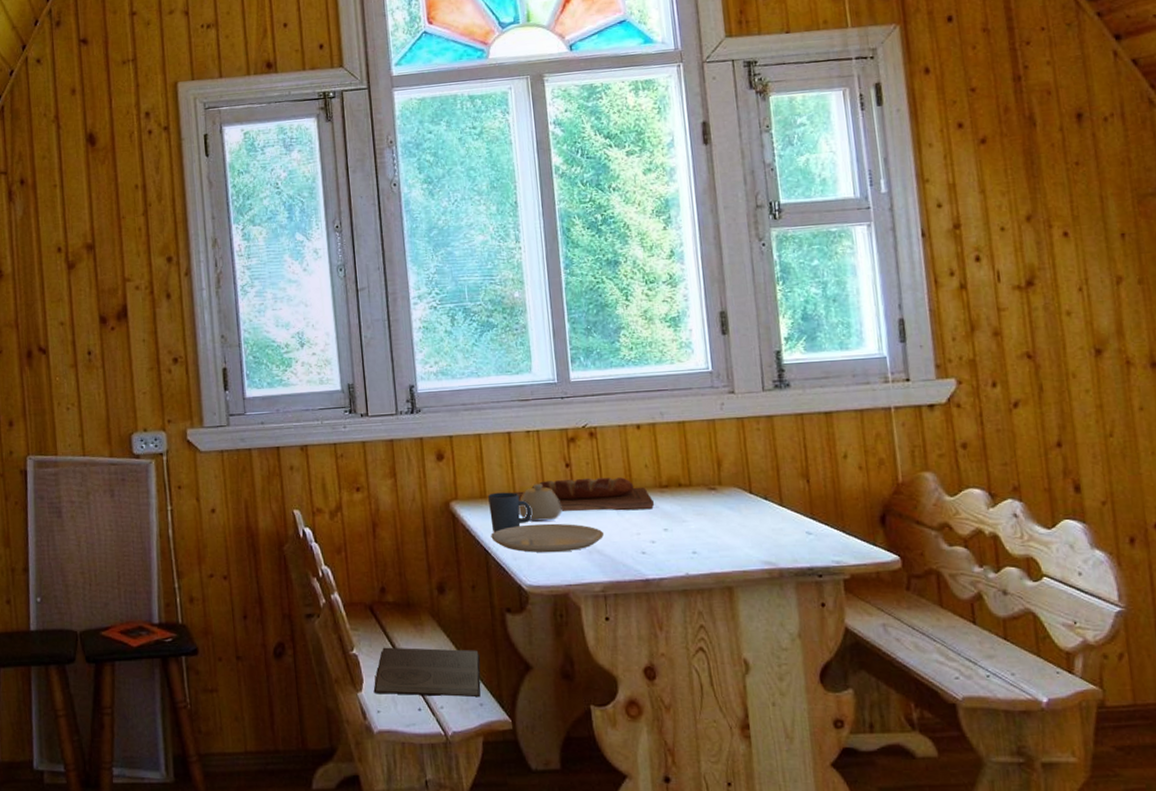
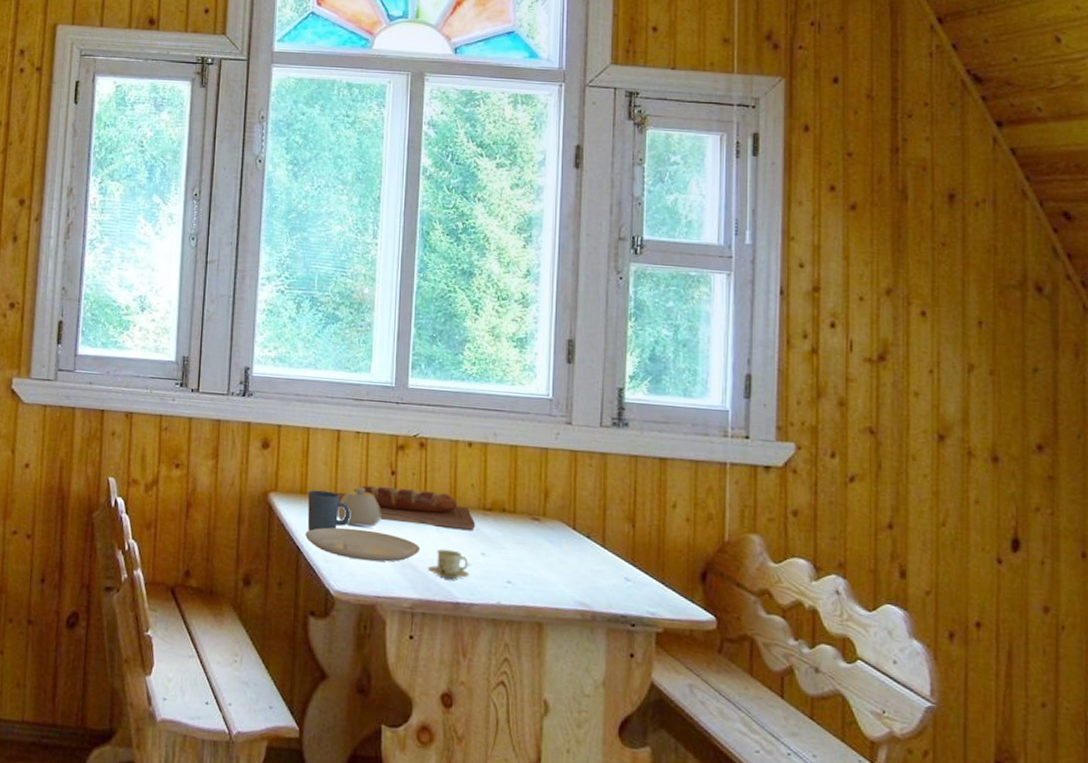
book: present [373,647,481,698] -> none [162,633,277,700]
cup and saucer: none [613,530,655,558] -> present [427,549,469,579]

